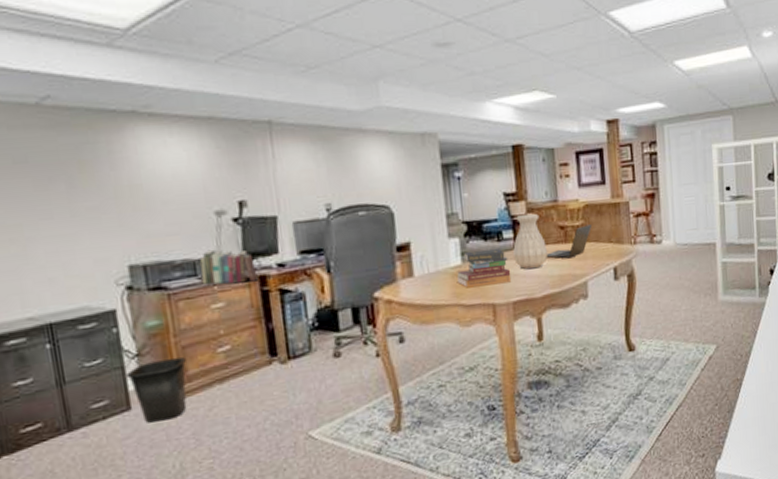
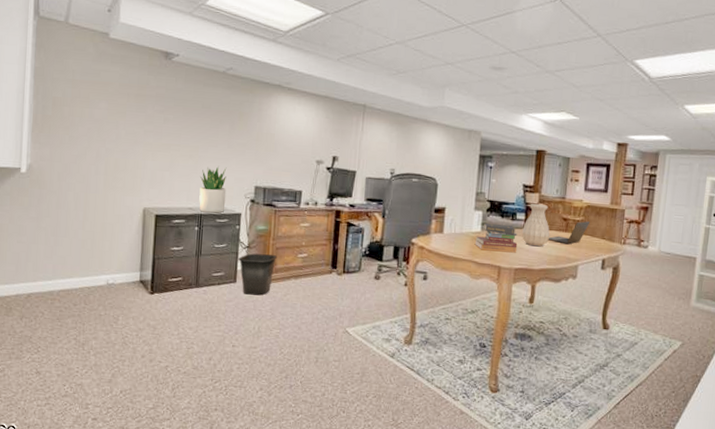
planter: none [36,246,88,320] -> present [199,165,227,213]
books: present [200,249,258,285] -> none [298,185,335,214]

